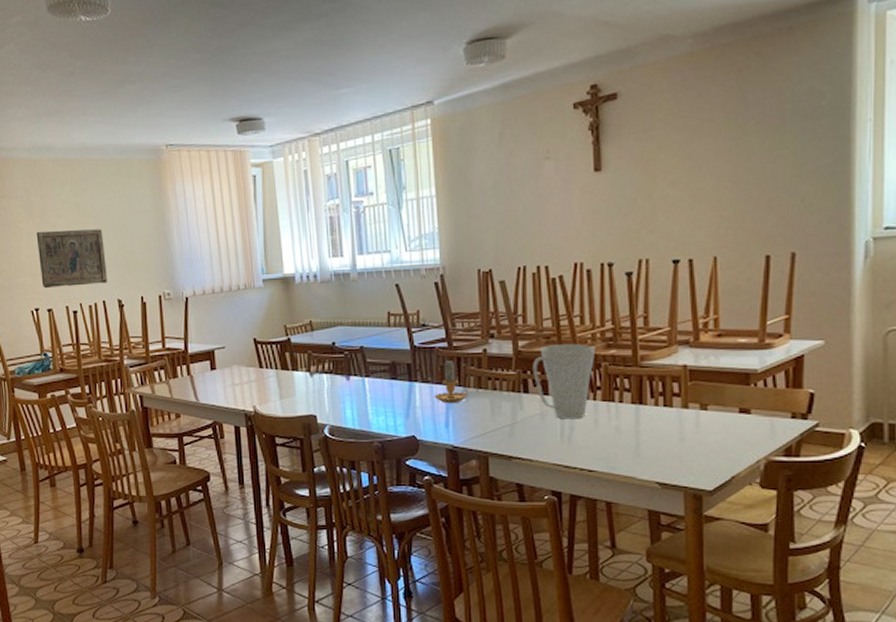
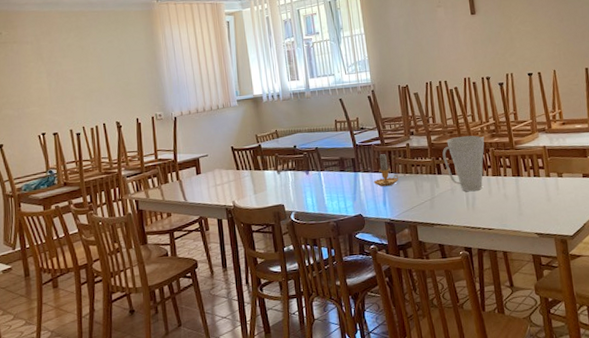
religious icon: present [36,229,107,289] -> none [44,66,107,116]

